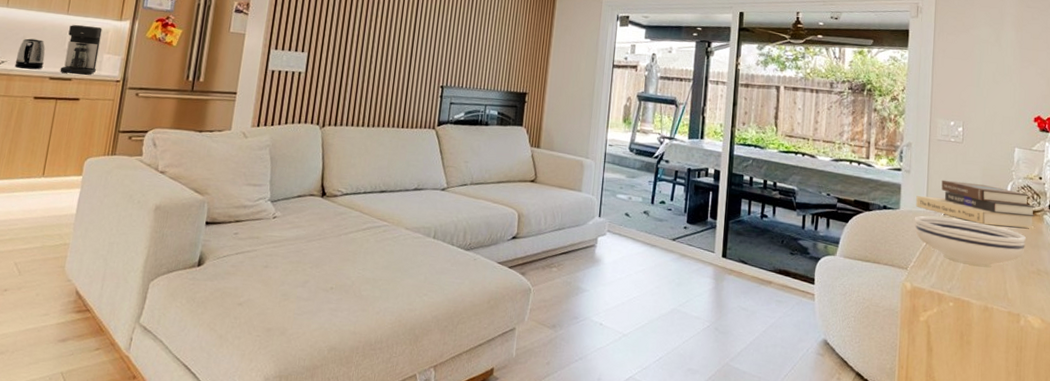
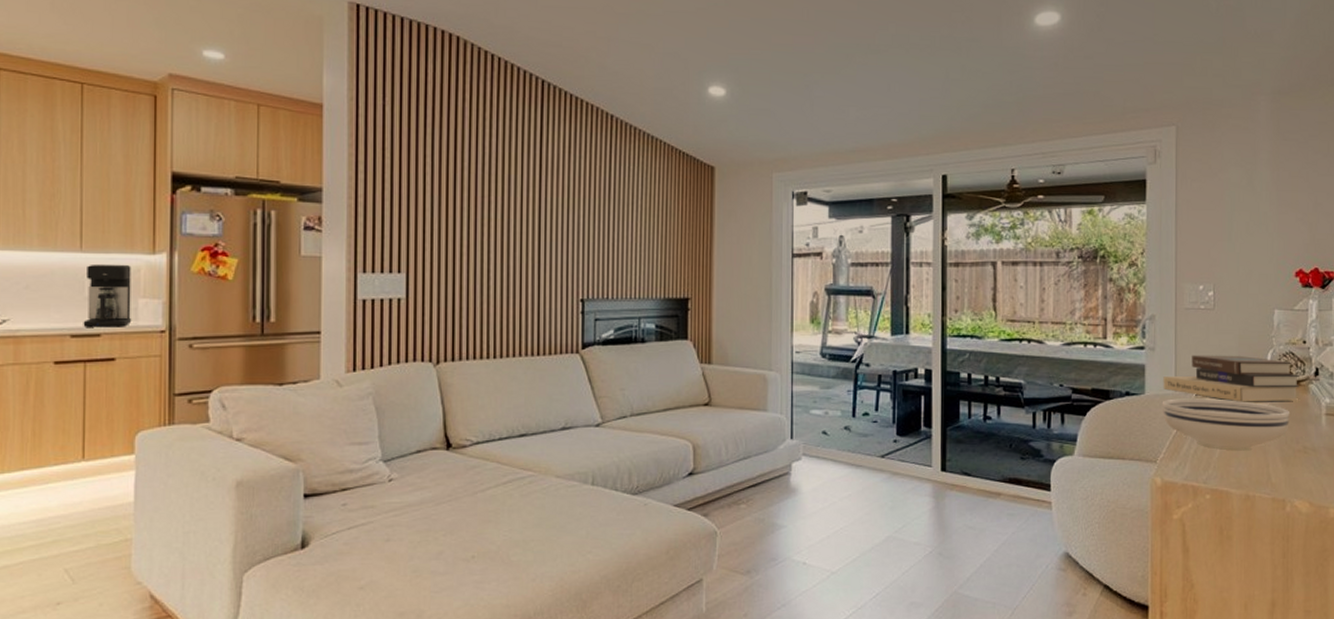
kettle: present [14,38,45,70] -> none [21,287,60,327]

